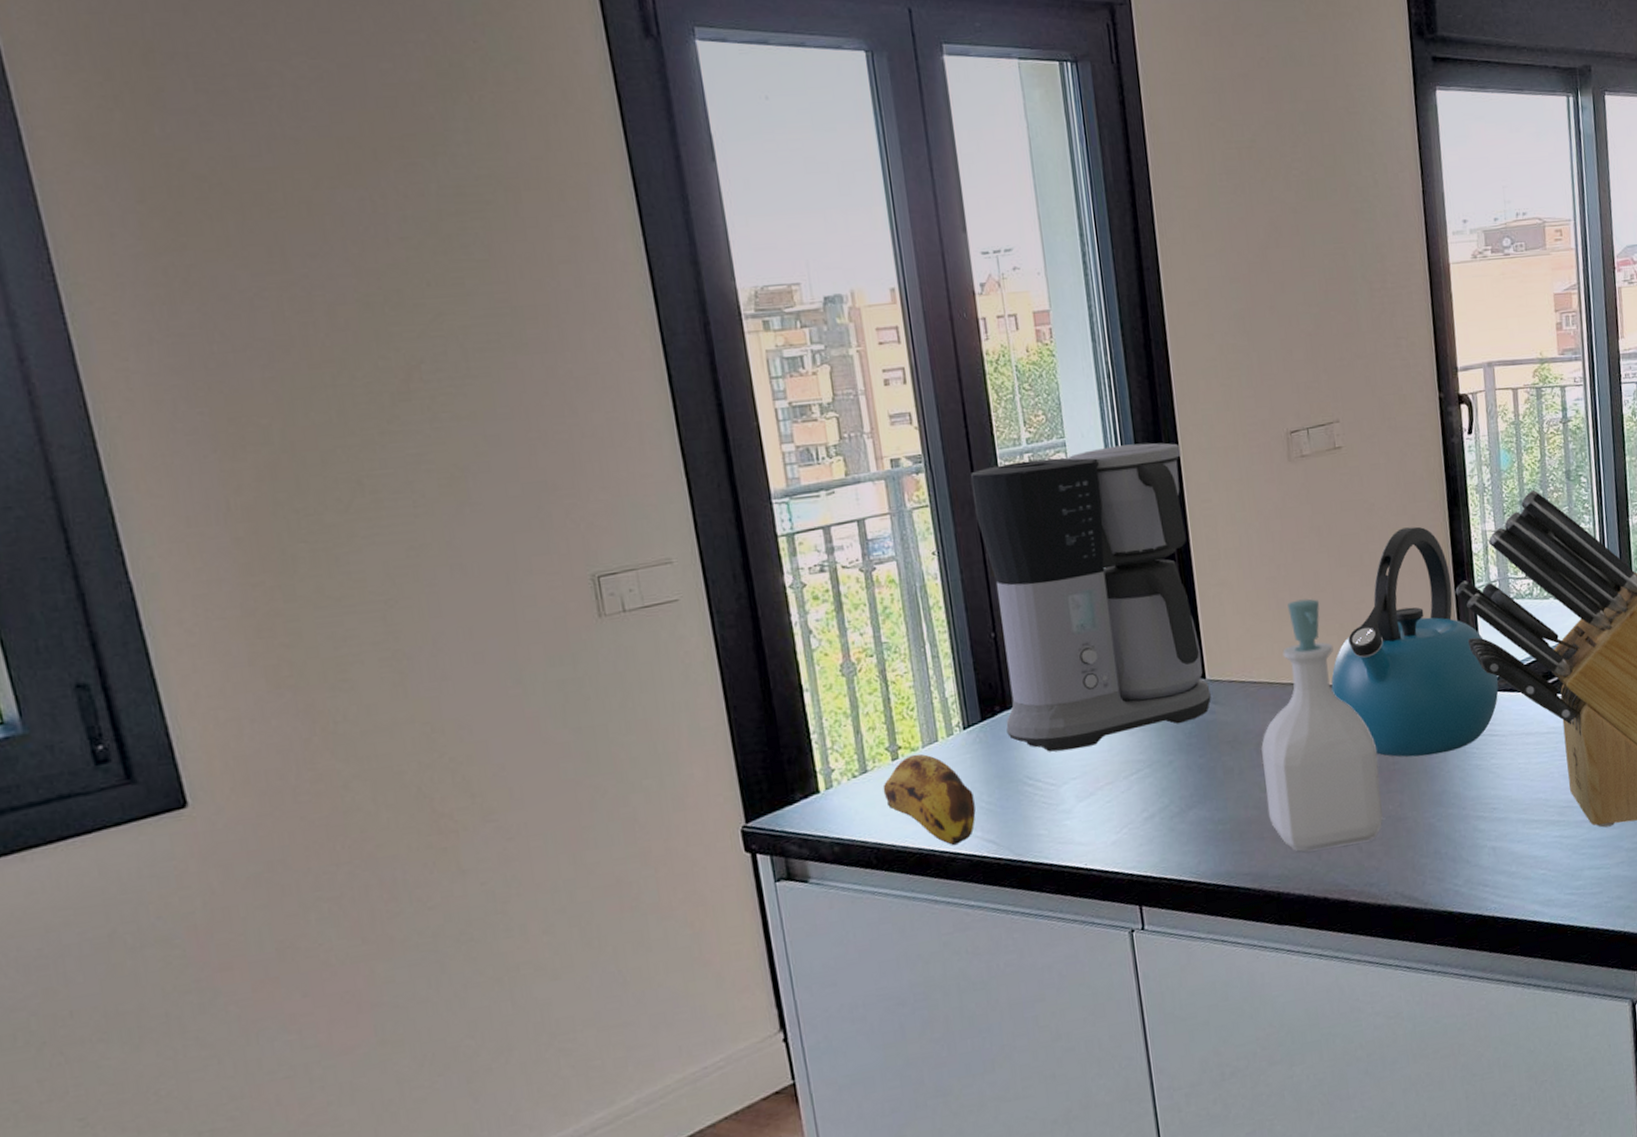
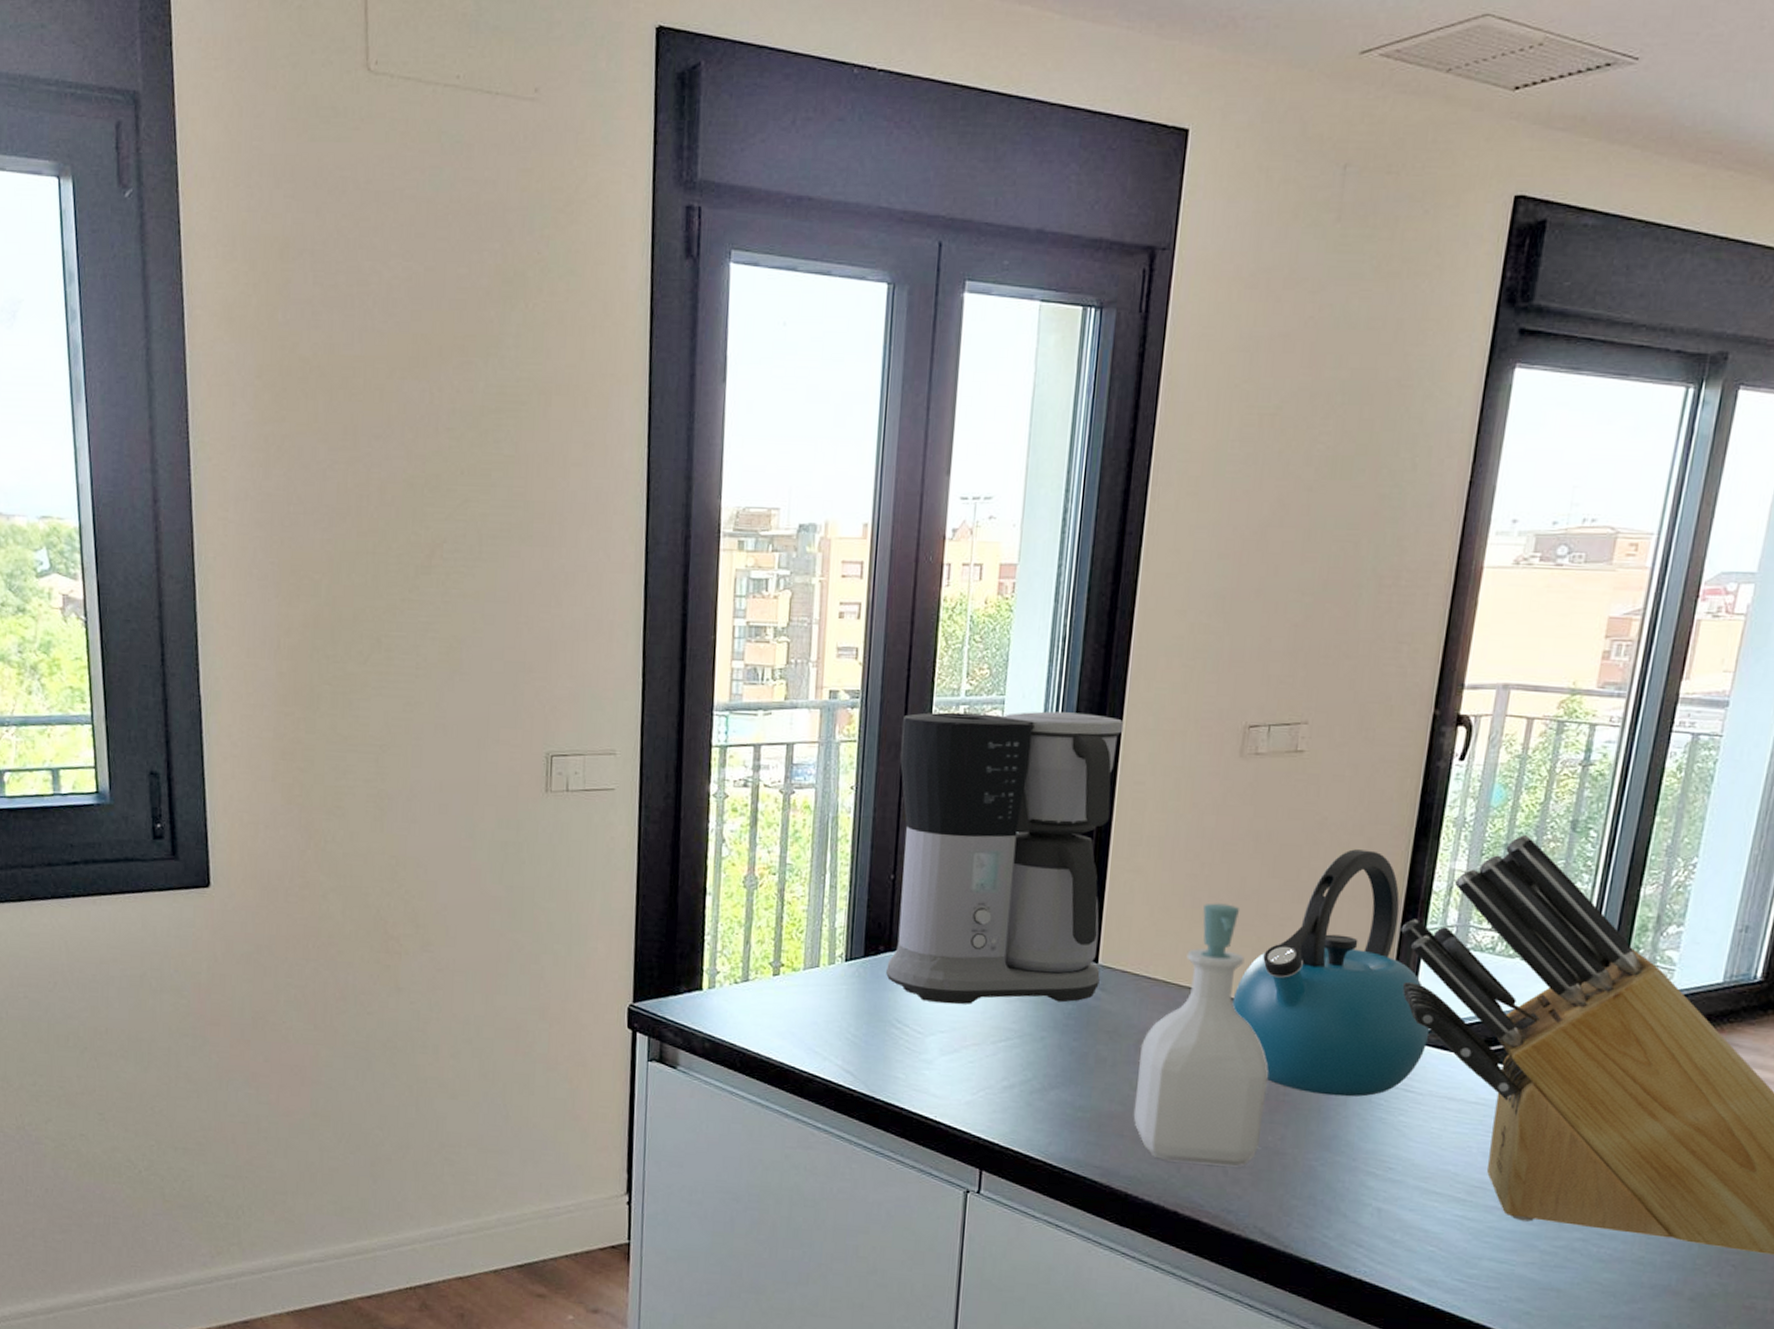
banana: present [882,753,976,846] -> none [759,974,842,1068]

